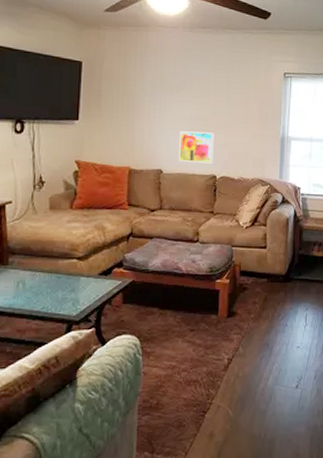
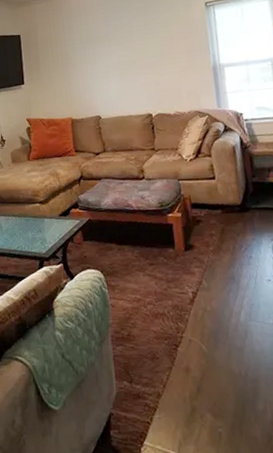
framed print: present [179,131,214,164] -> none [111,74,147,106]

